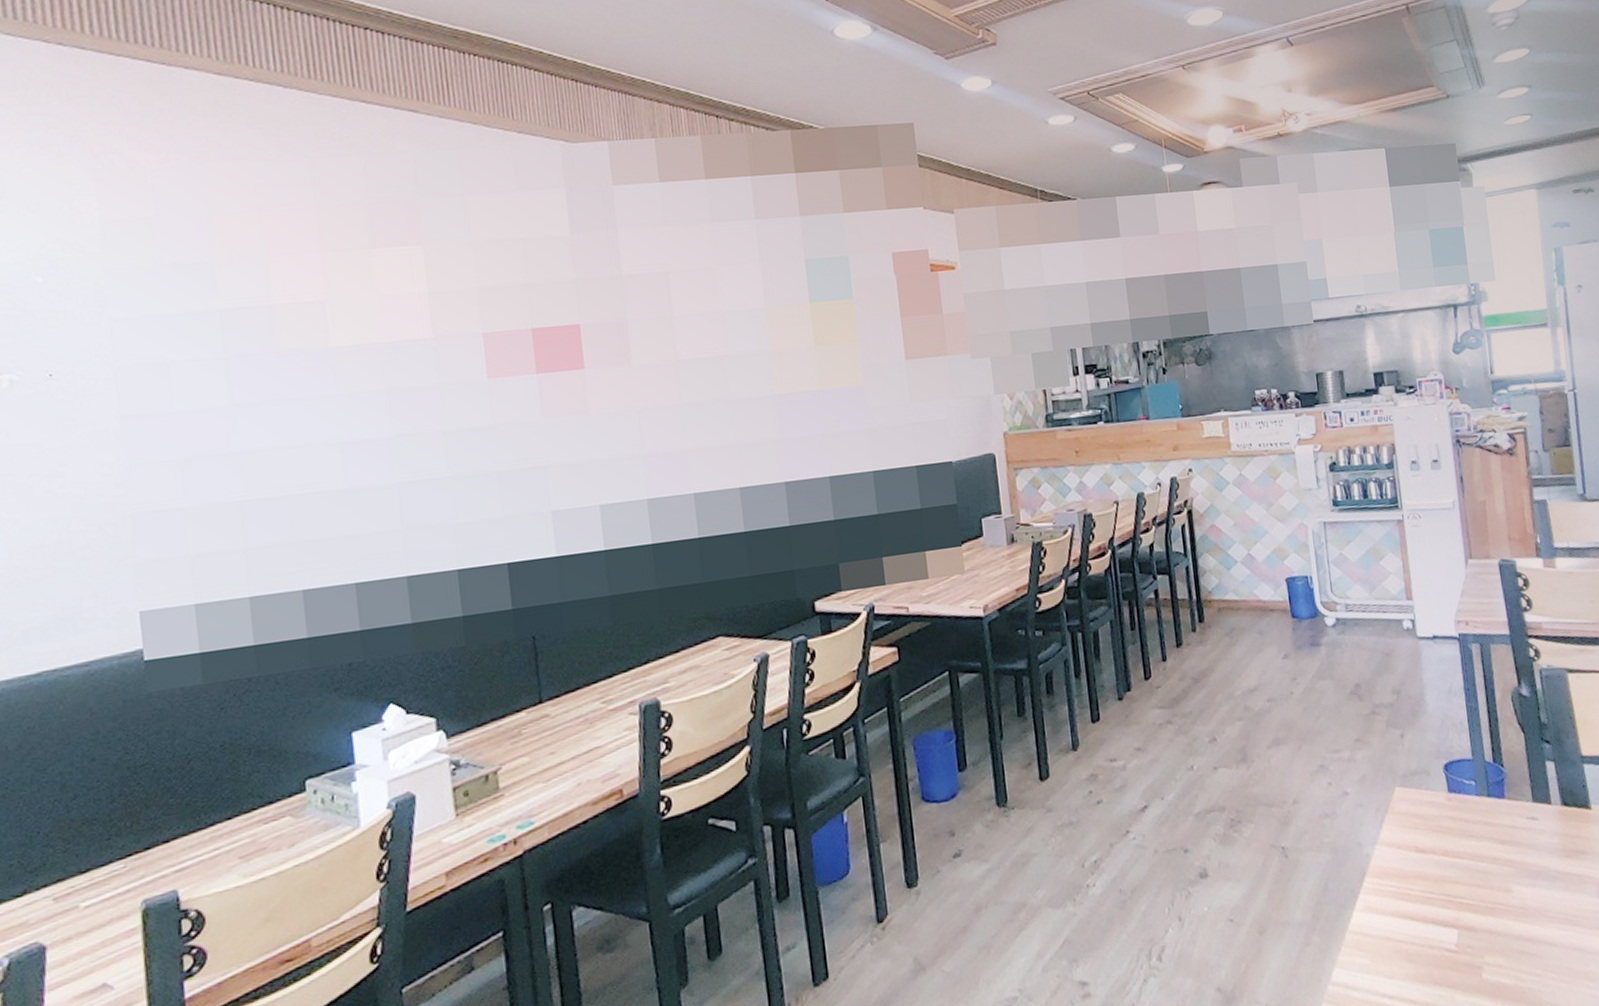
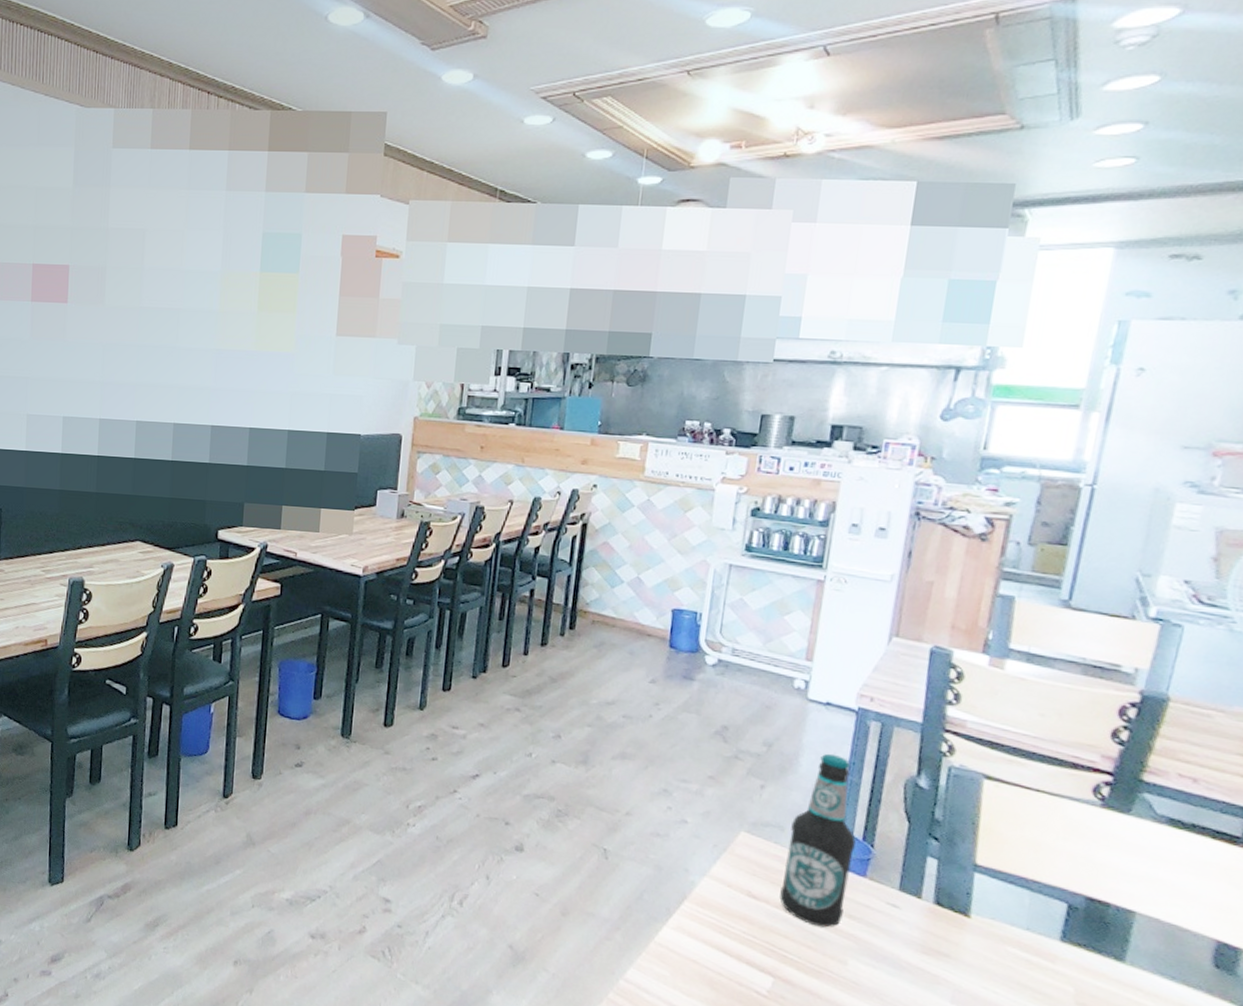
bottle: none [1434,685,1497,862] -> present [779,753,856,928]

